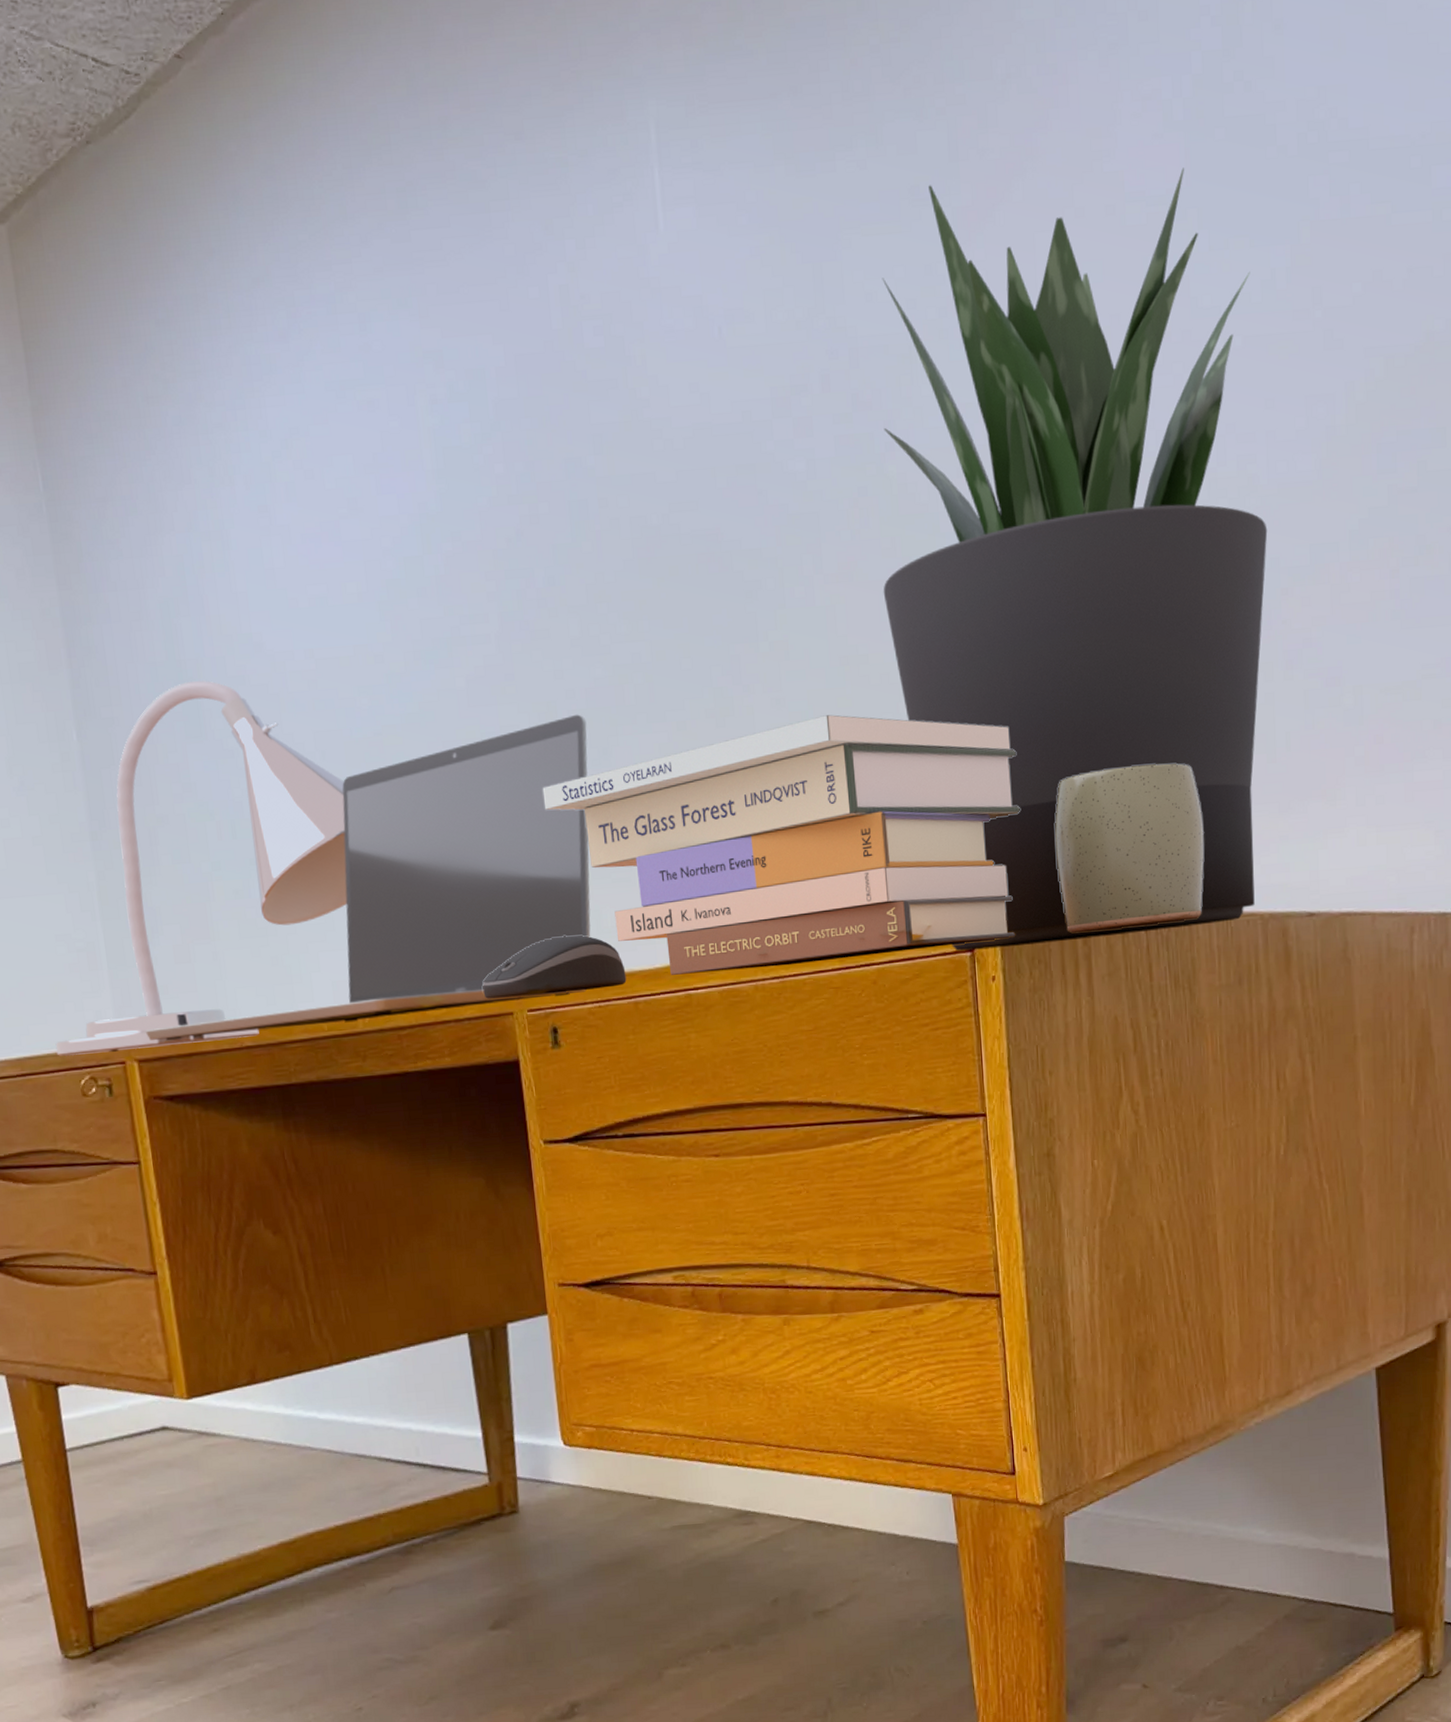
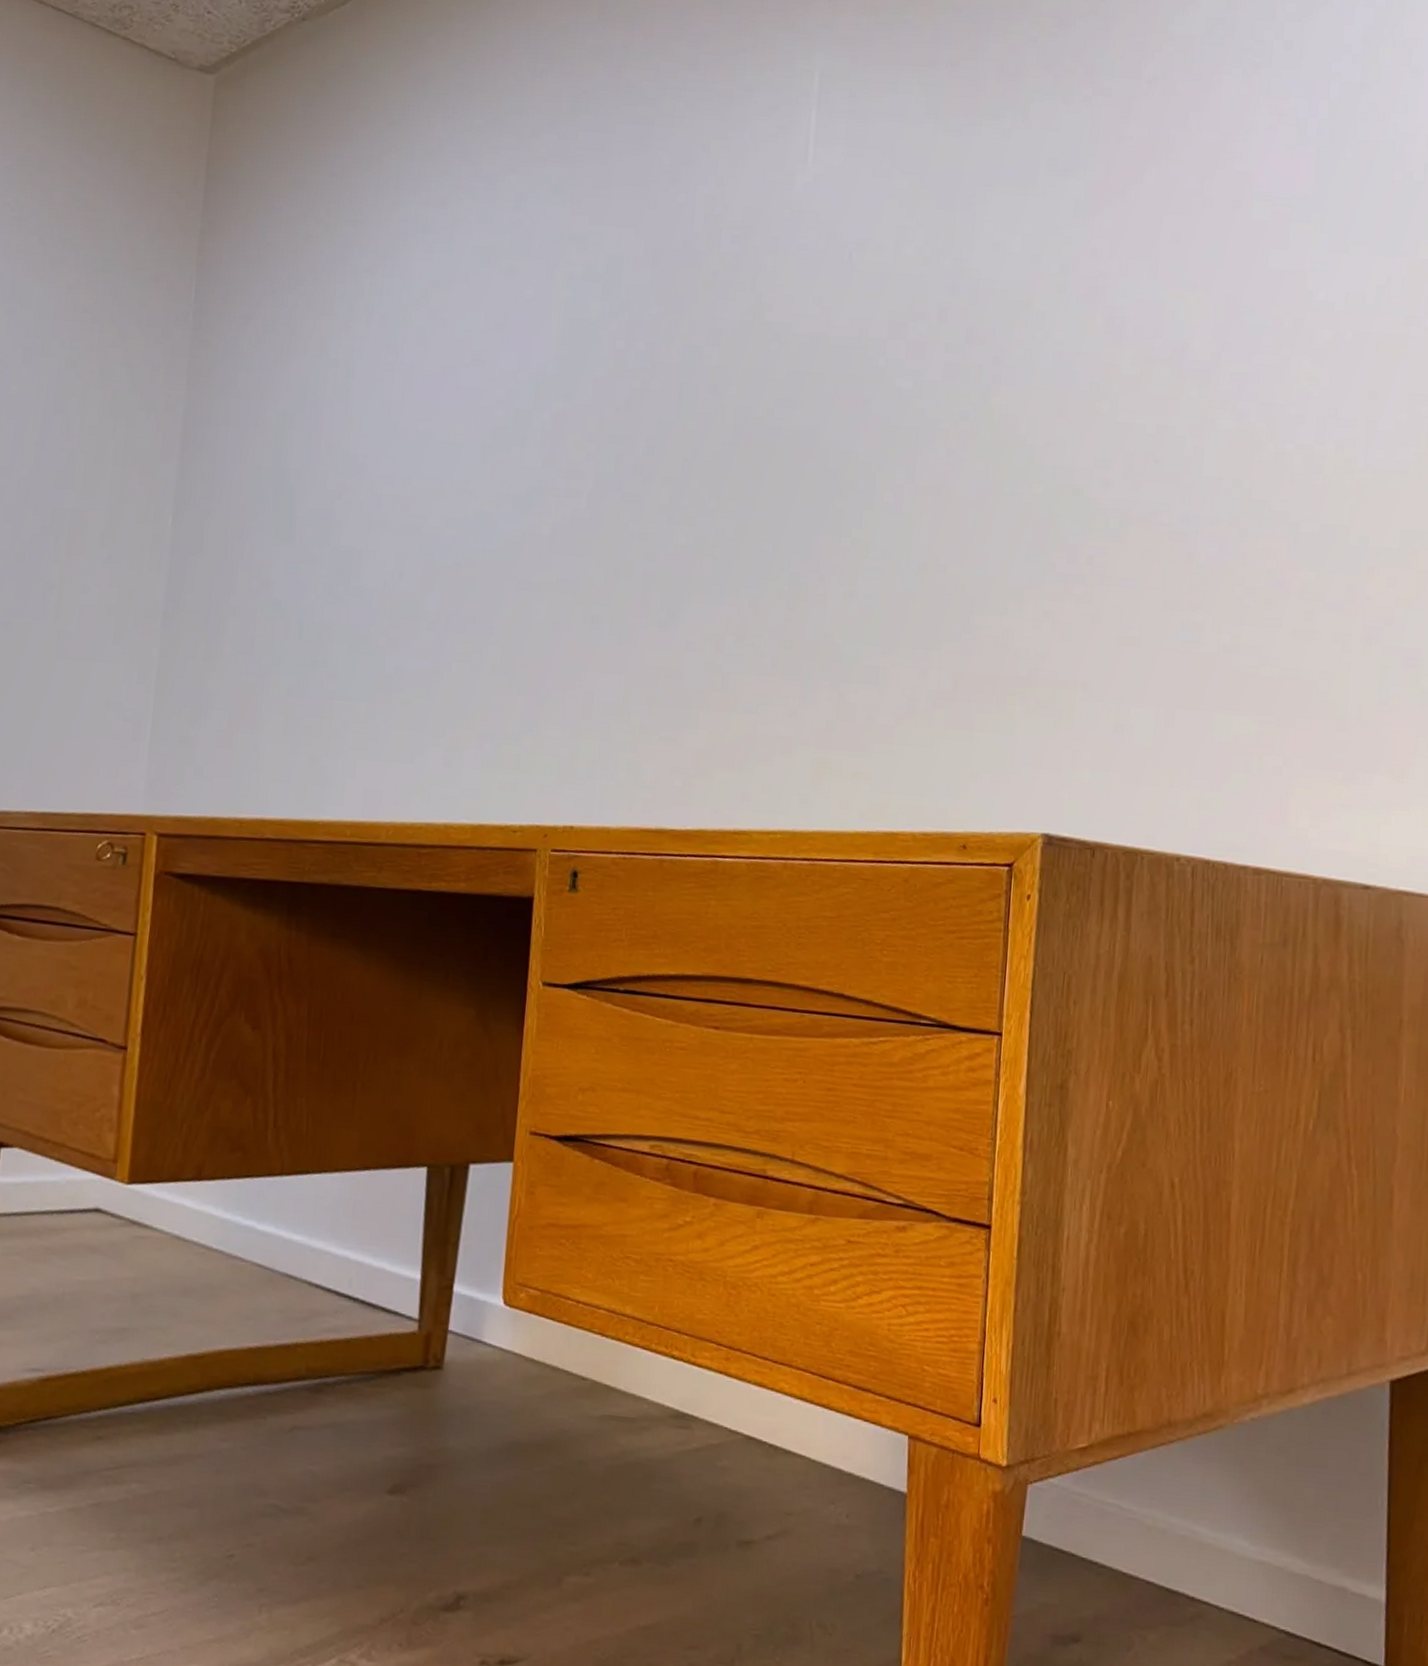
table lamp: present [55,680,348,1056] -> none [81,488,416,830]
laptop: present [145,714,591,1041] -> none [171,576,661,843]
computer mouse: present [482,935,627,999] -> none [510,783,657,842]
books: present [542,714,1020,975] -> none [605,615,1081,860]
planter: present [882,168,1268,952] -> none [970,159,1367,880]
mug: present [1054,763,1204,933] -> none [1108,710,1264,872]

